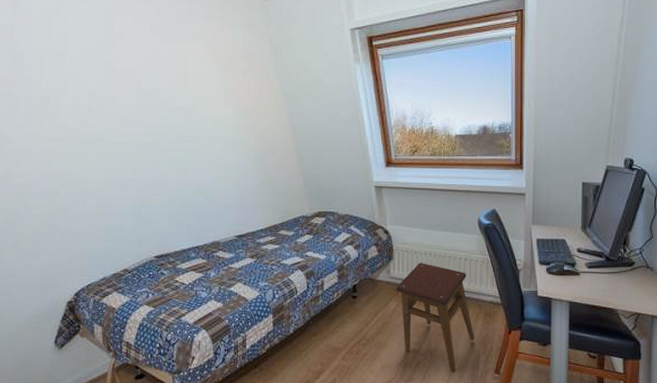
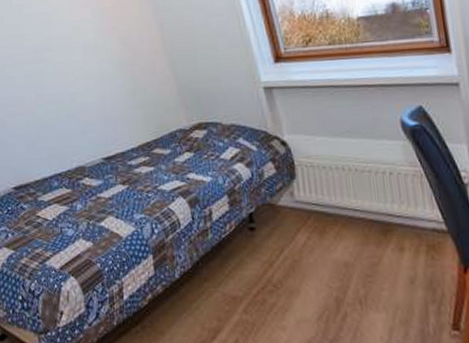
stool: present [395,263,474,373] -> none [303,180,417,329]

